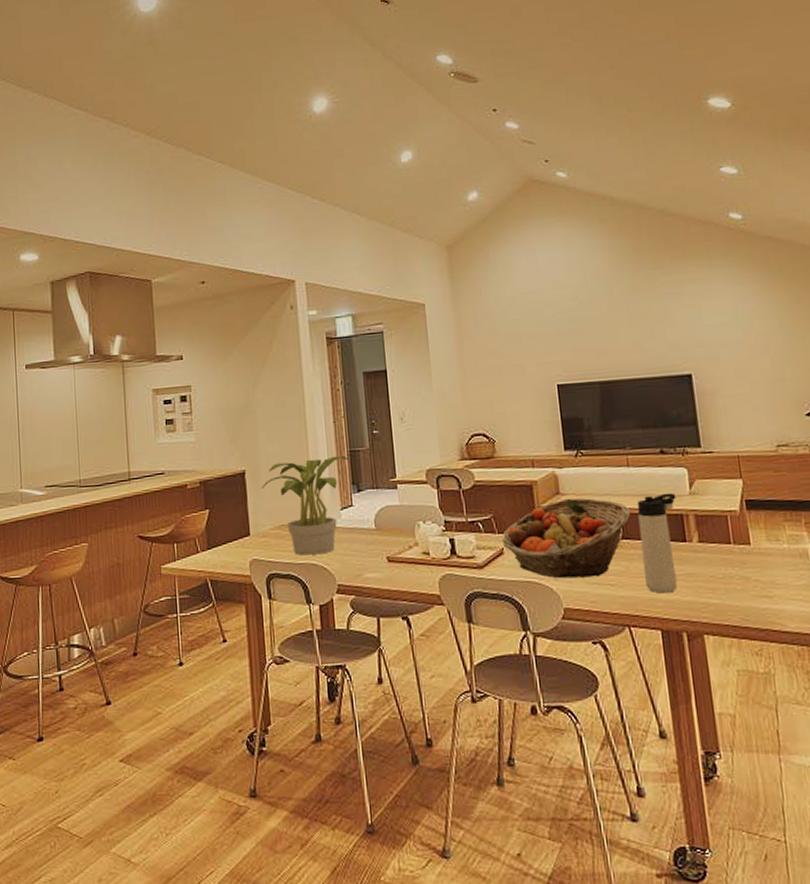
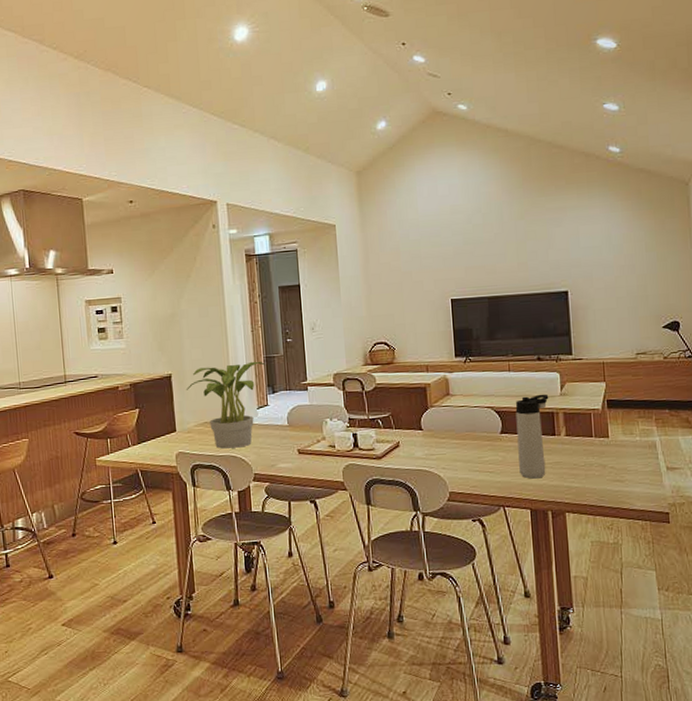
fruit basket: present [501,498,631,579] -> none [398,398,510,467]

